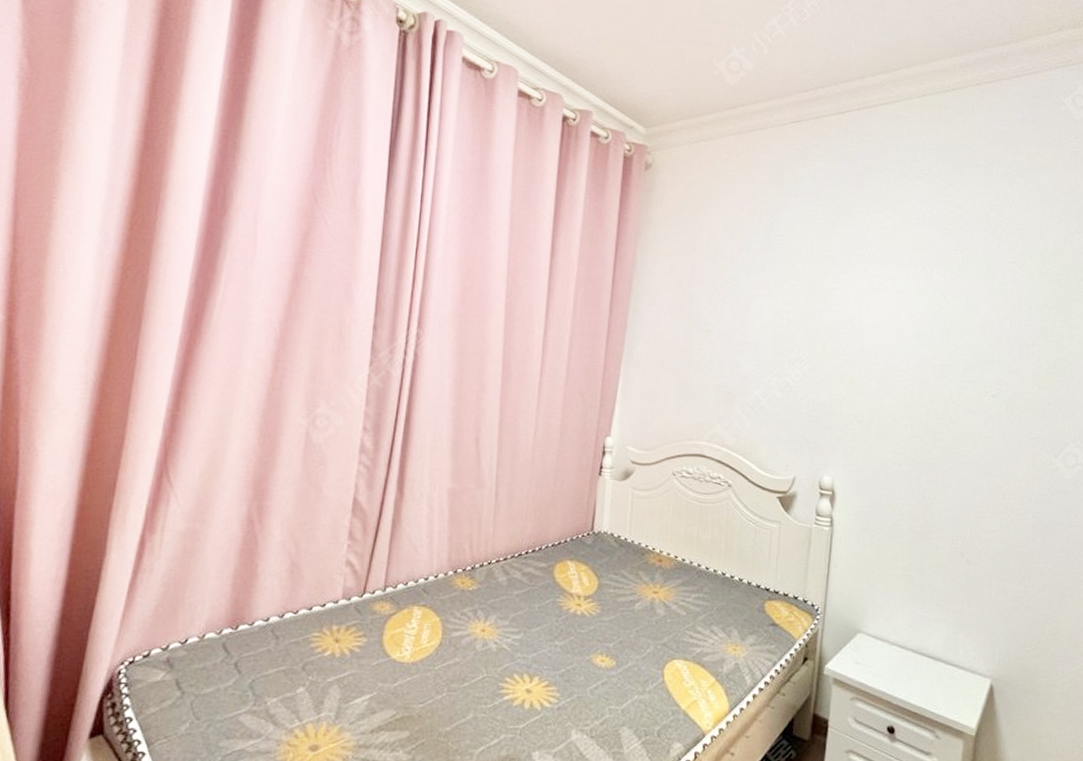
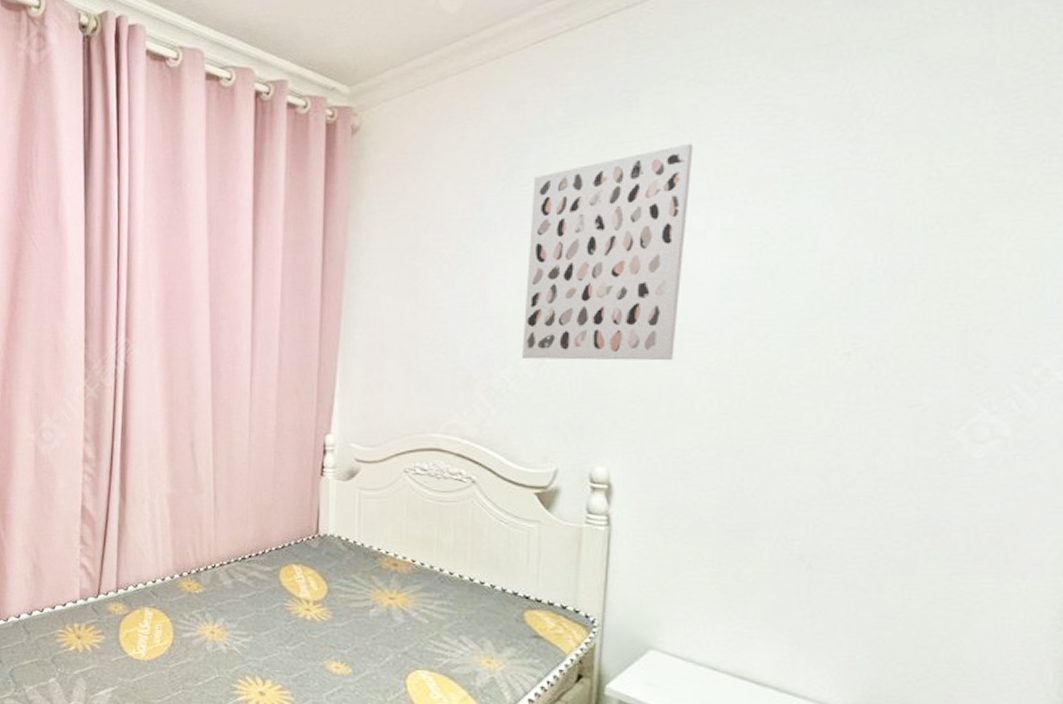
wall art: none [772,221,899,392] -> present [522,143,693,361]

